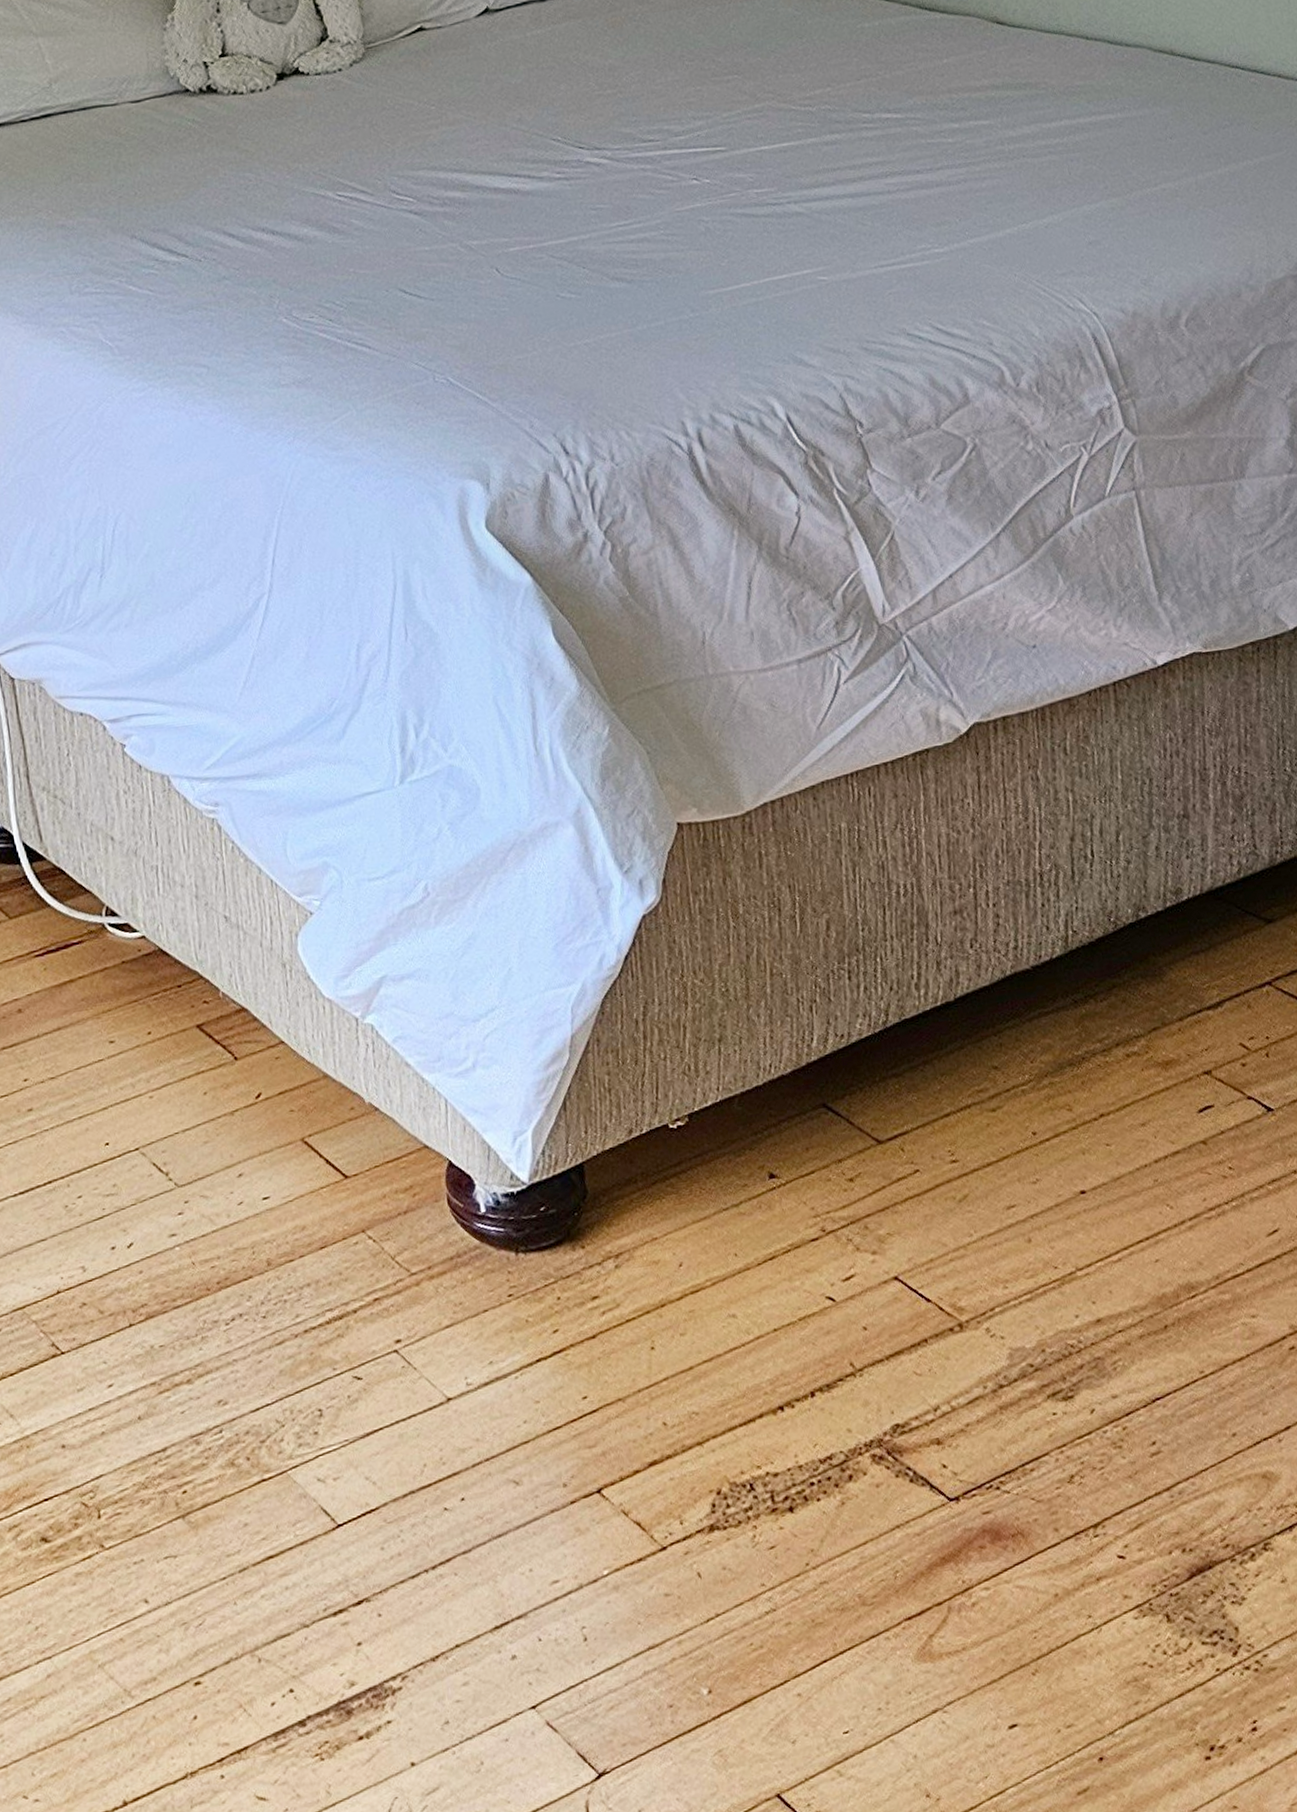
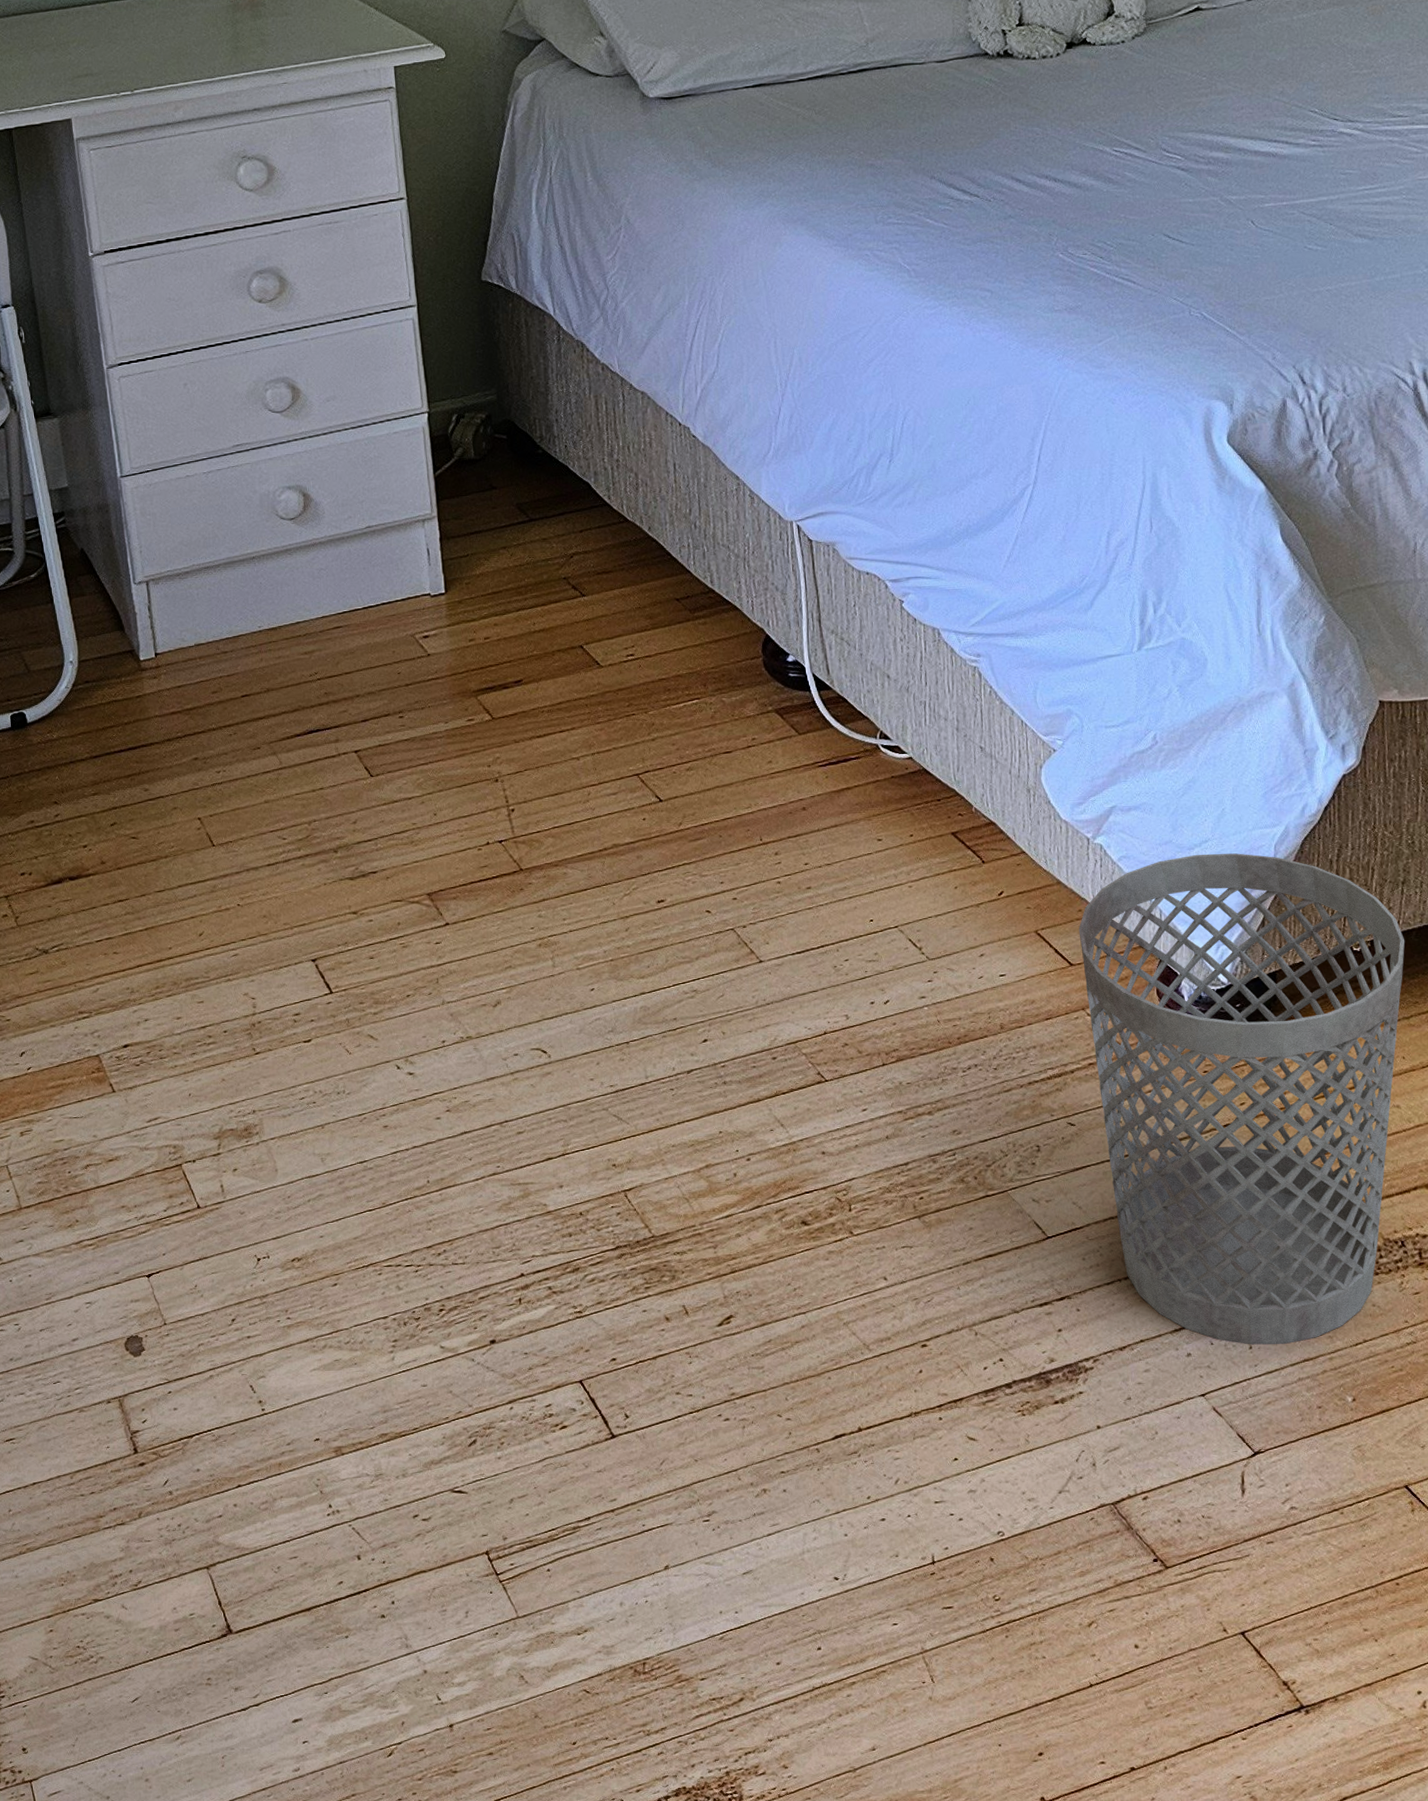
wastebasket: none [351,1021,728,1636] -> present [1078,853,1405,1345]

